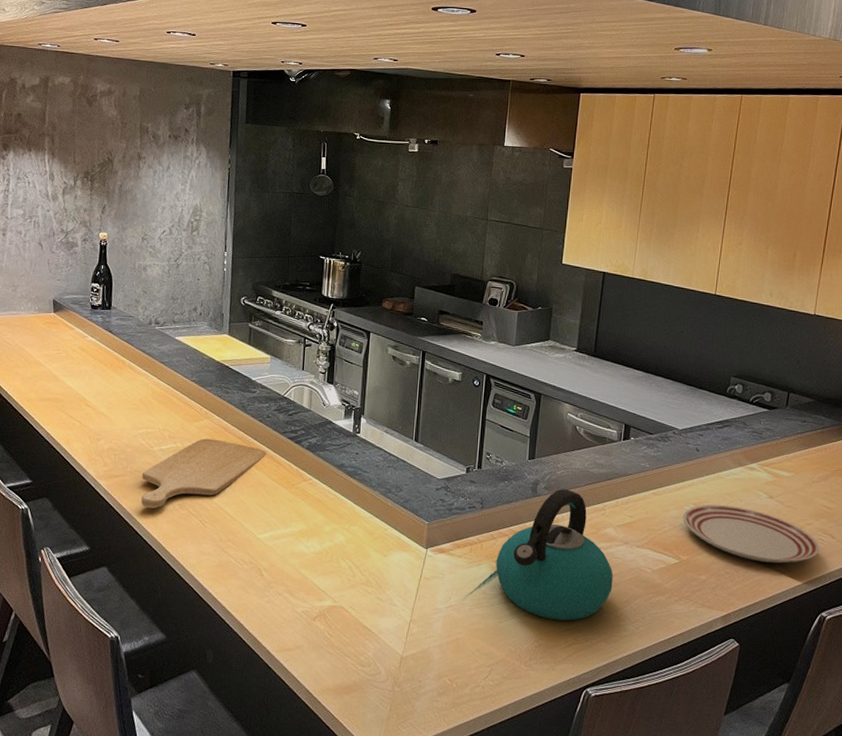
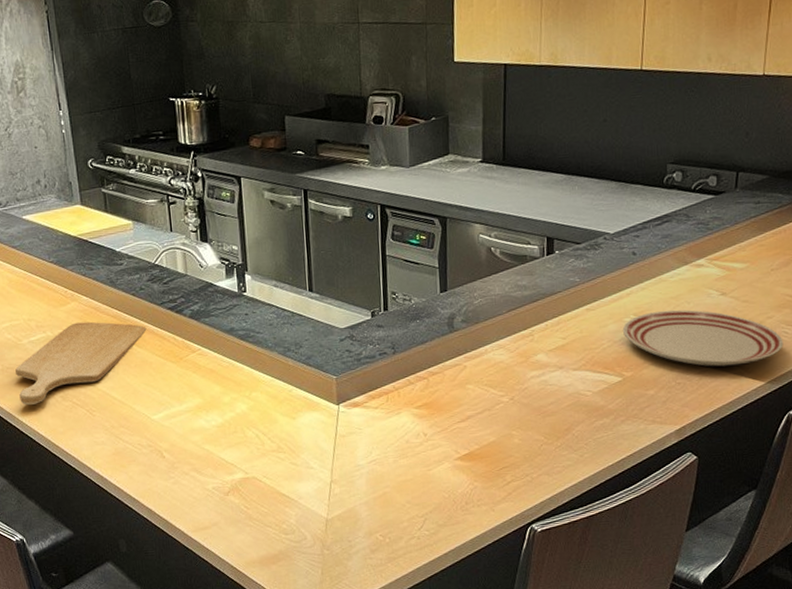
kettle: present [496,489,613,621] -> none [416,319,550,460]

